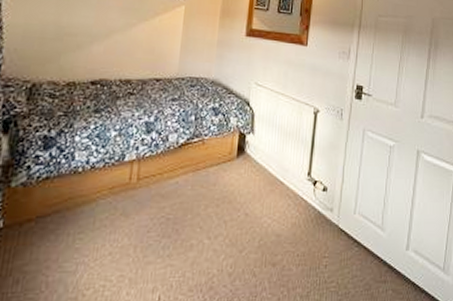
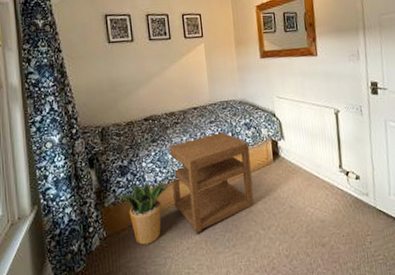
potted plant: none [31,161,107,244] -> present [117,181,171,245]
nightstand: none [104,112,213,235] -> present [168,131,255,233]

